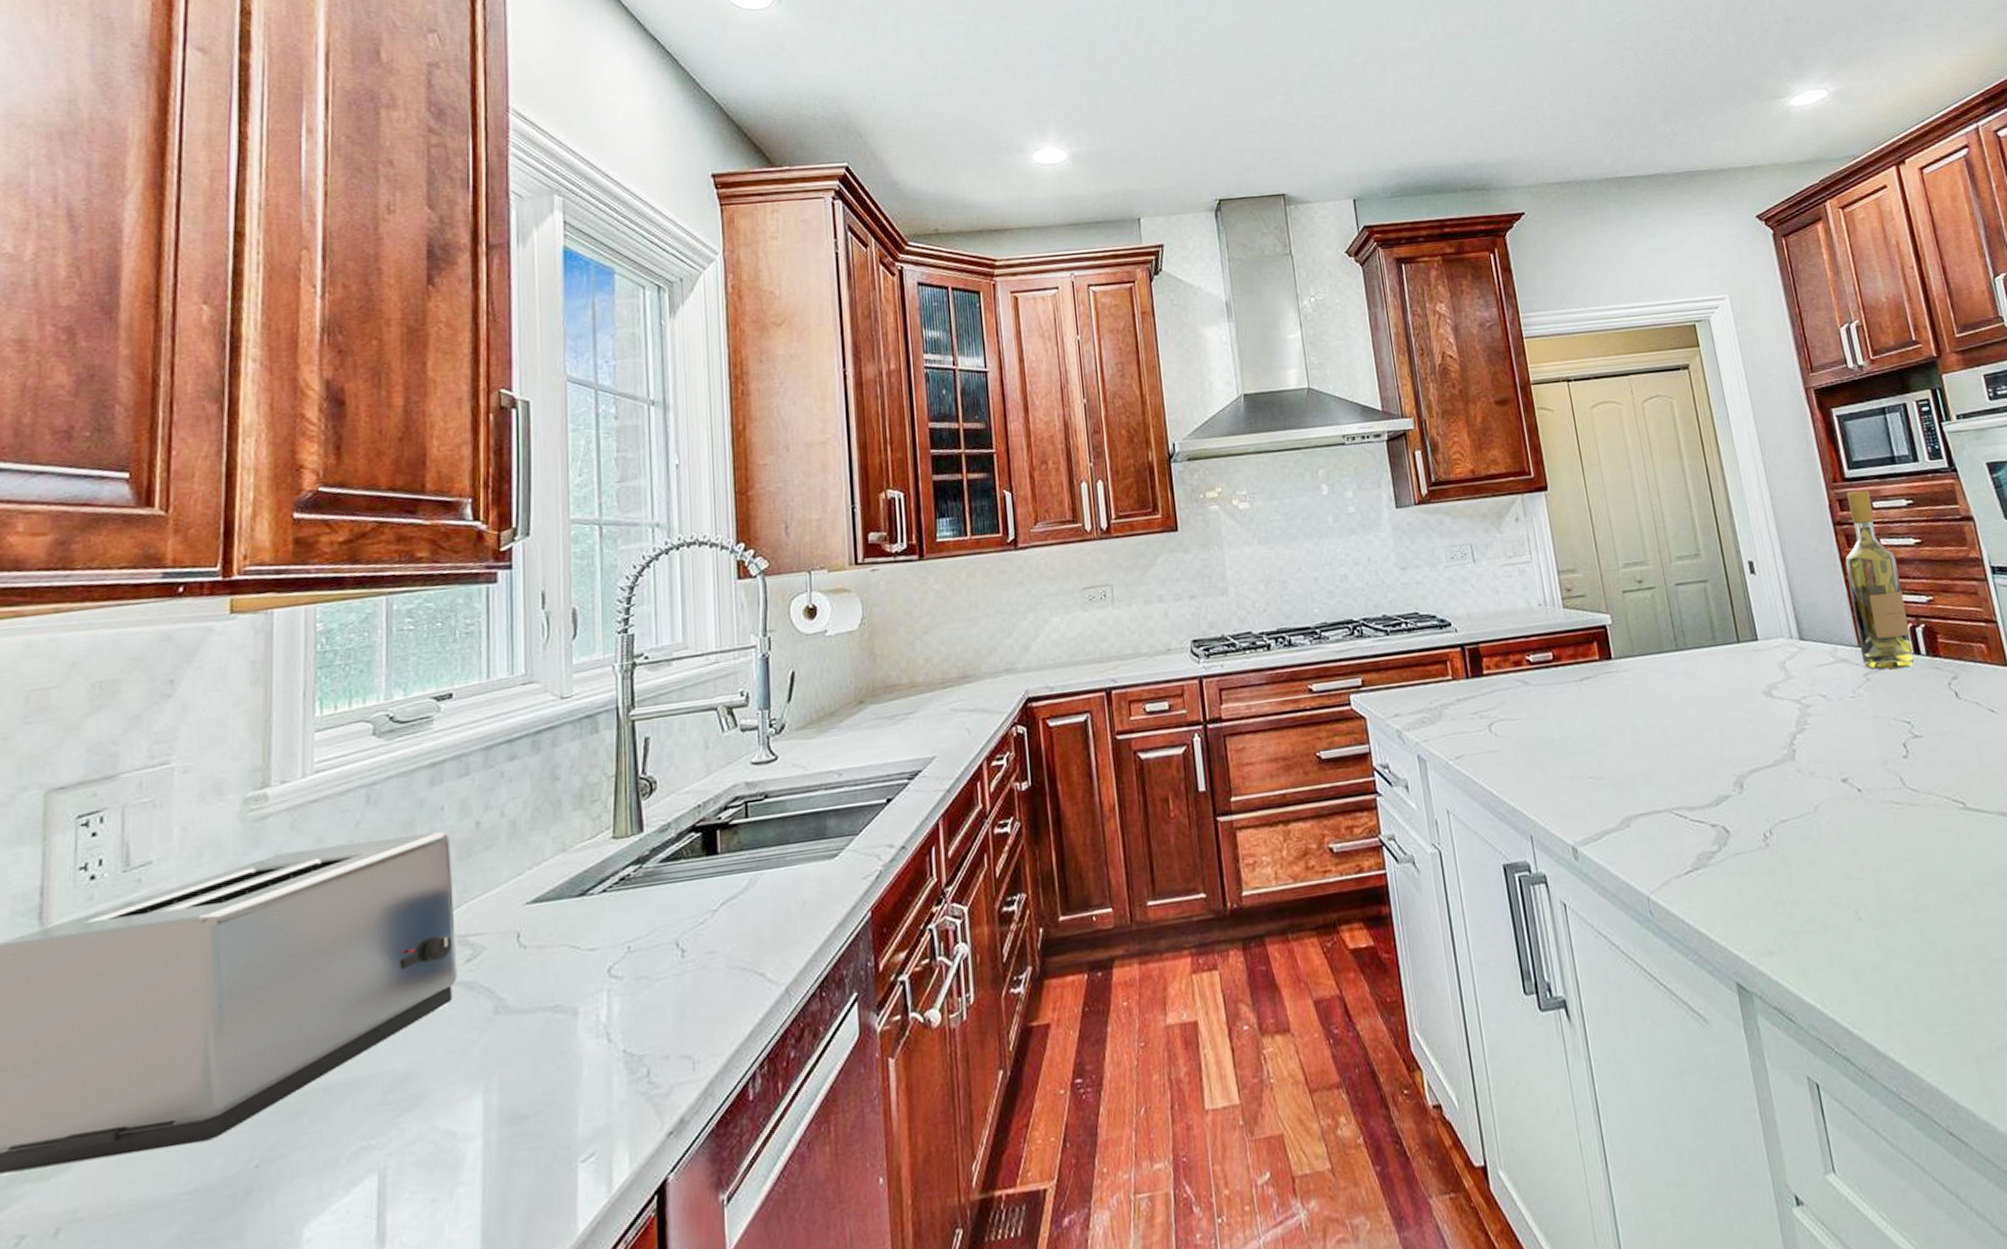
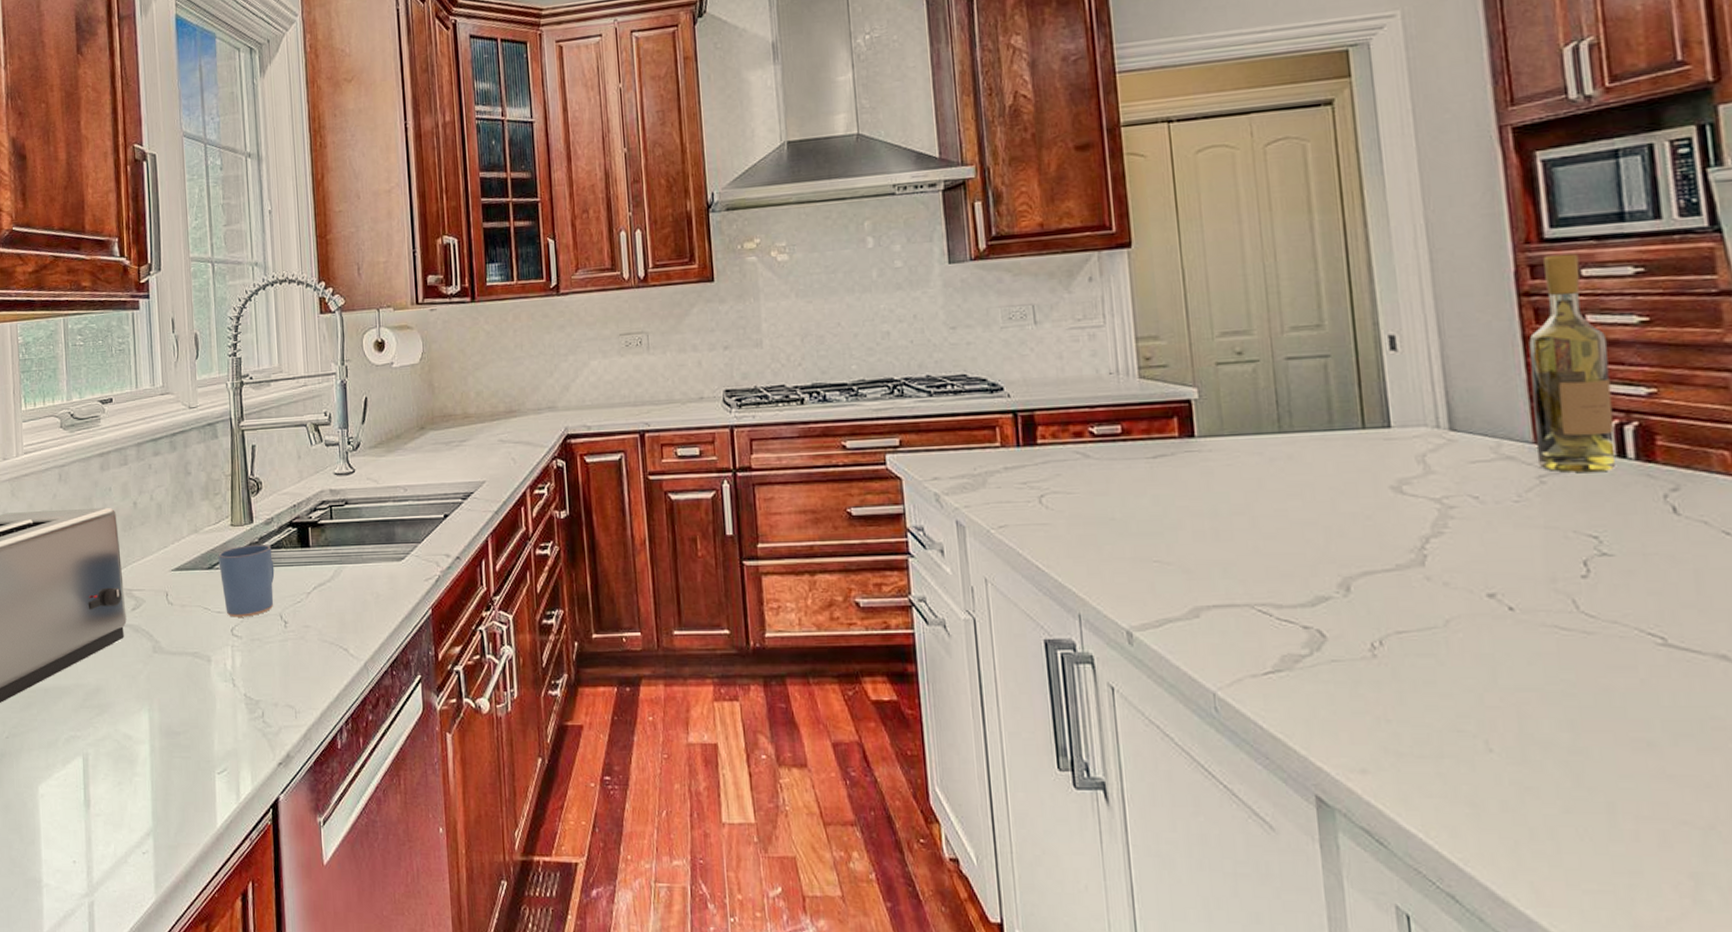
mug: none [593,856,670,954] -> present [218,544,275,617]

